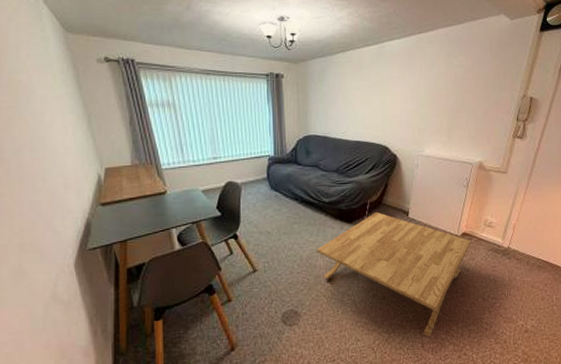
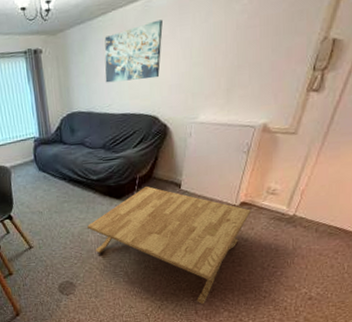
wall art: none [341,63,394,112] -> present [104,19,163,83]

